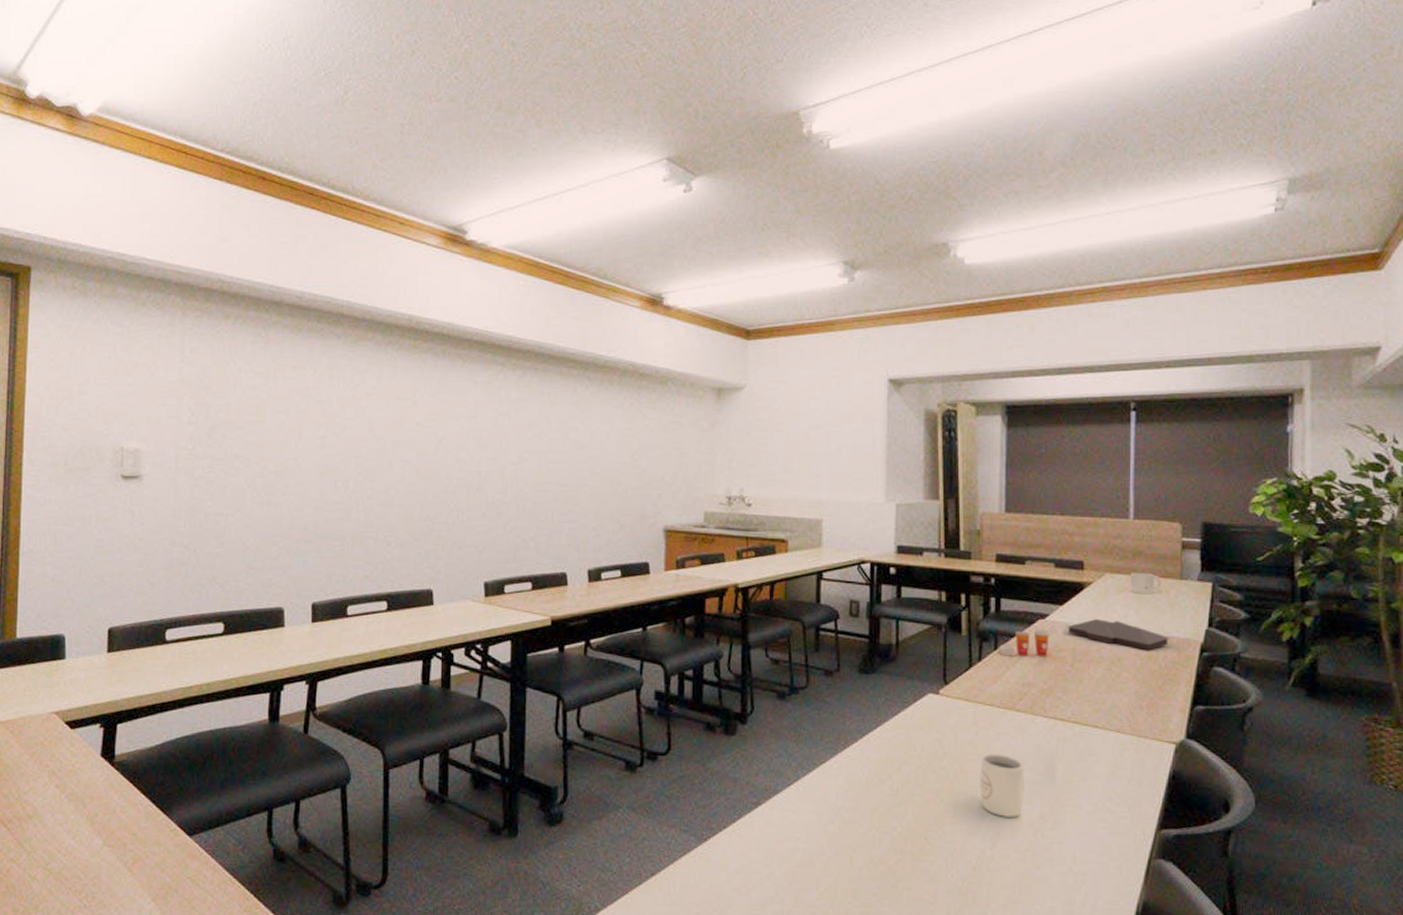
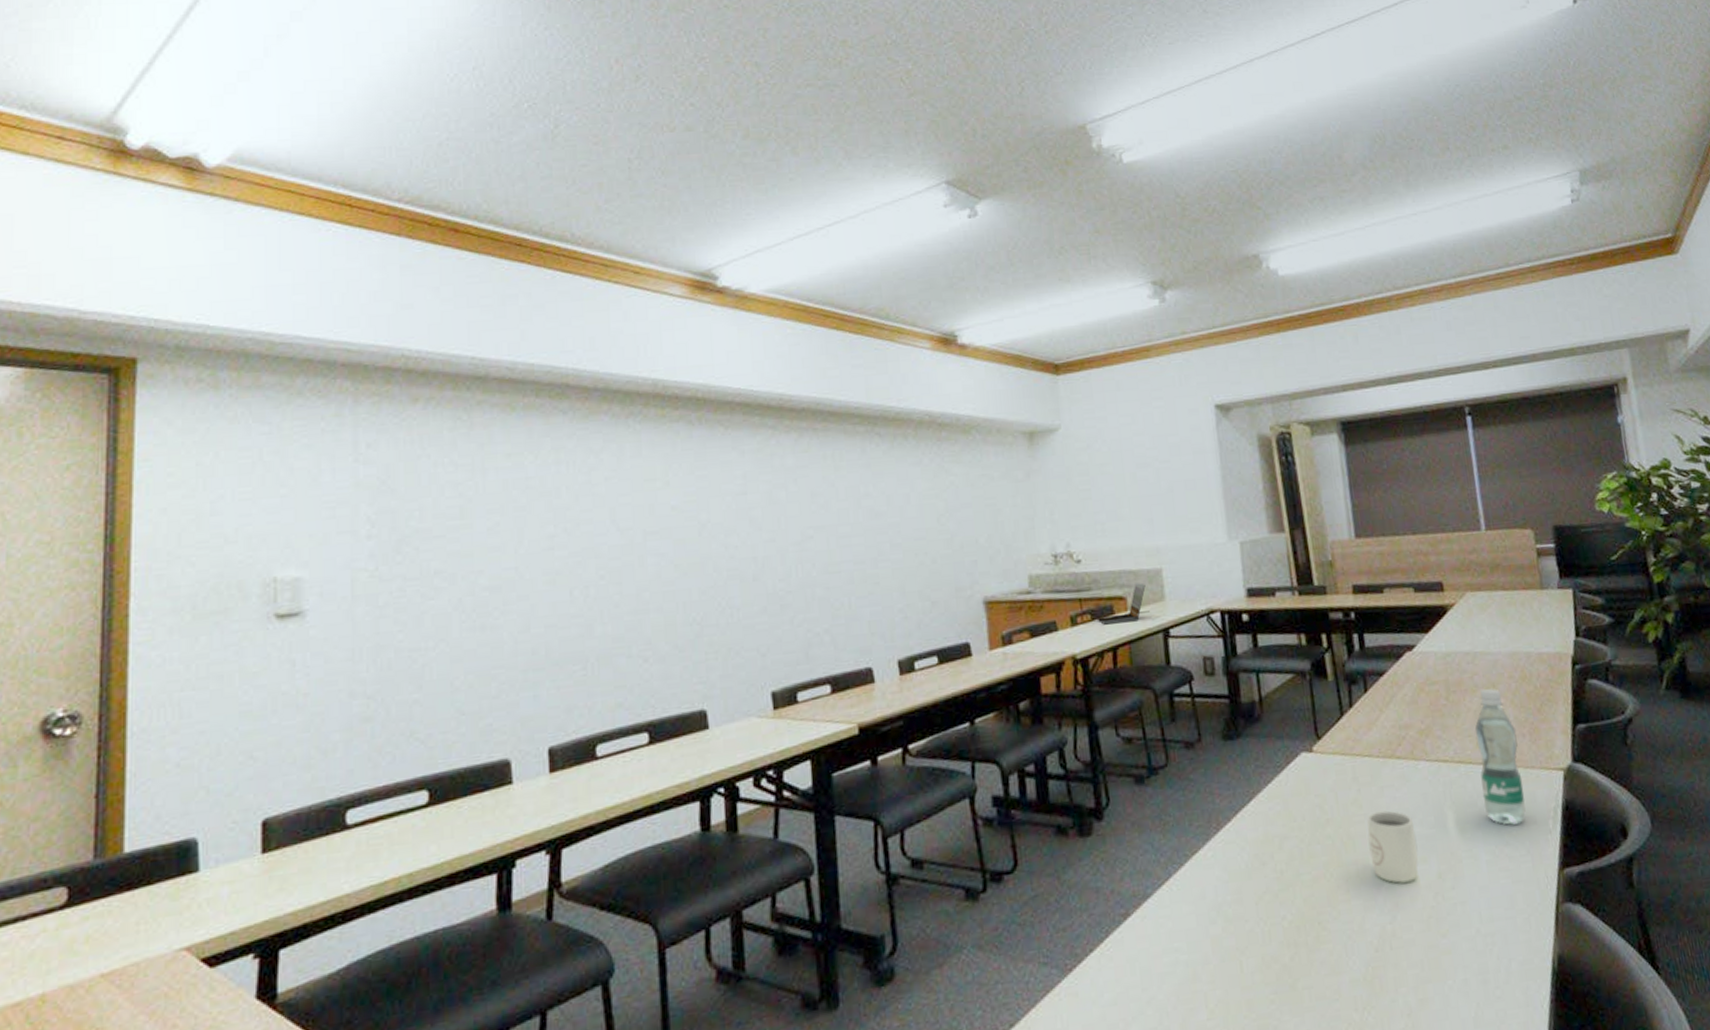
laptop: none [761,529,806,562] -> present [1098,583,1146,625]
beverage cup: present [998,629,1049,657] -> none [1368,662,1421,698]
papers: present [1067,619,1170,651] -> none [1436,643,1541,672]
bottle: none [1093,661,1135,784] -> present [1474,688,1526,825]
mug: present [1130,572,1162,595] -> none [1491,586,1524,611]

